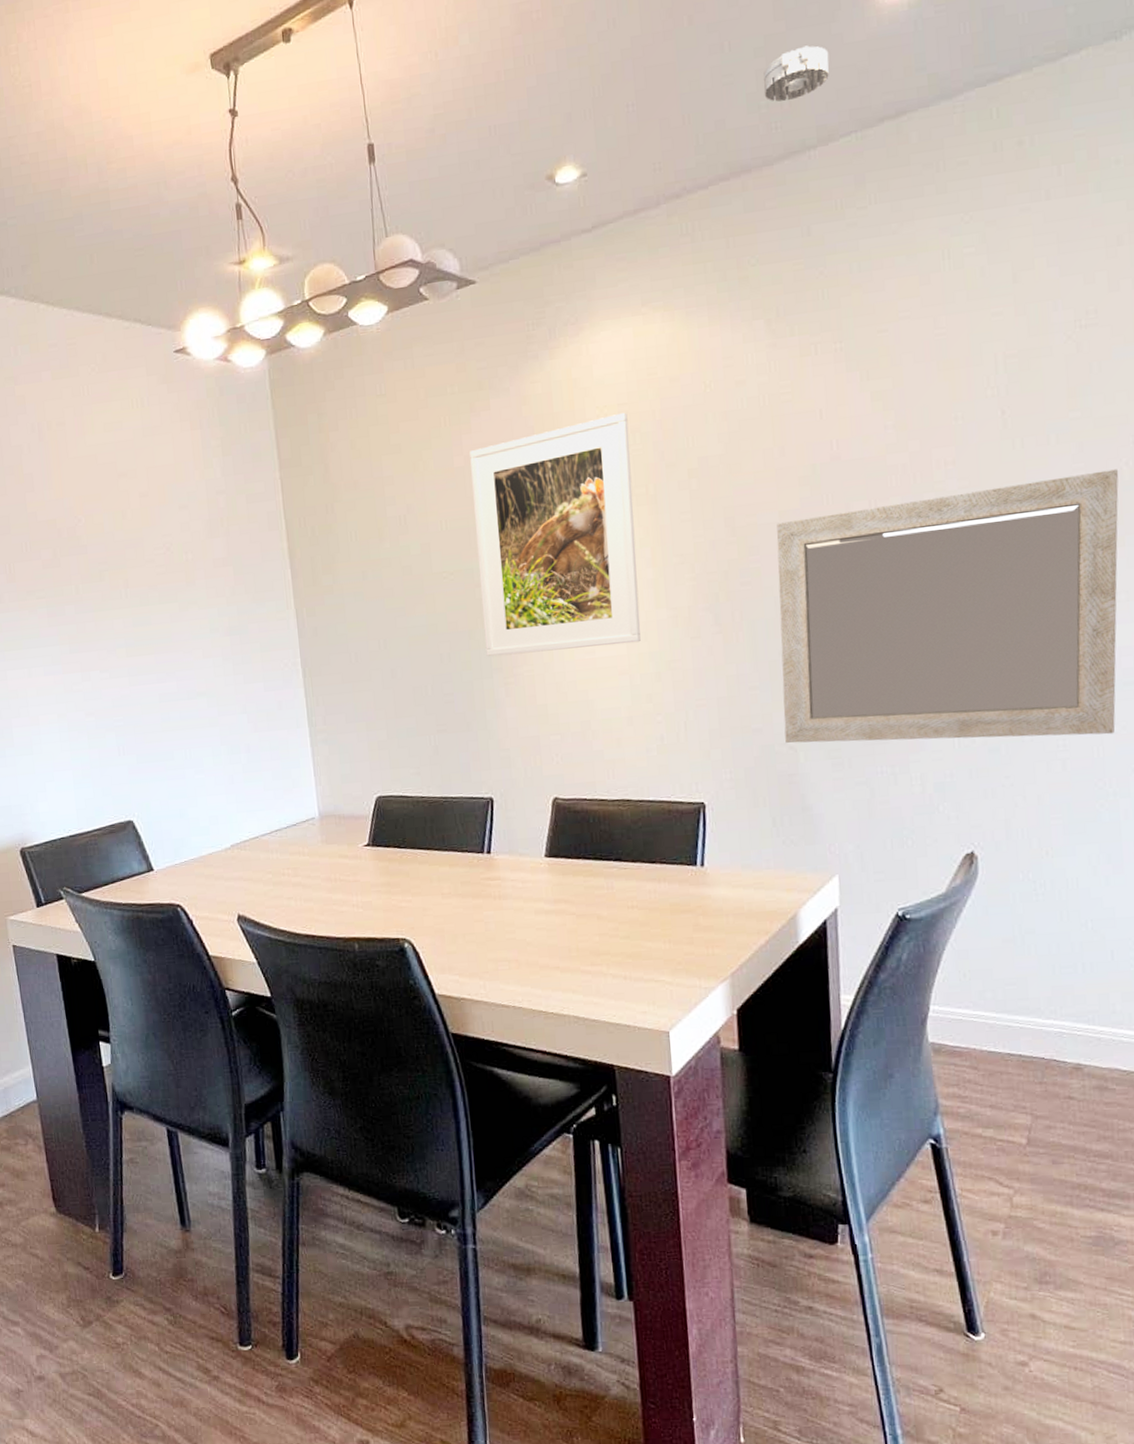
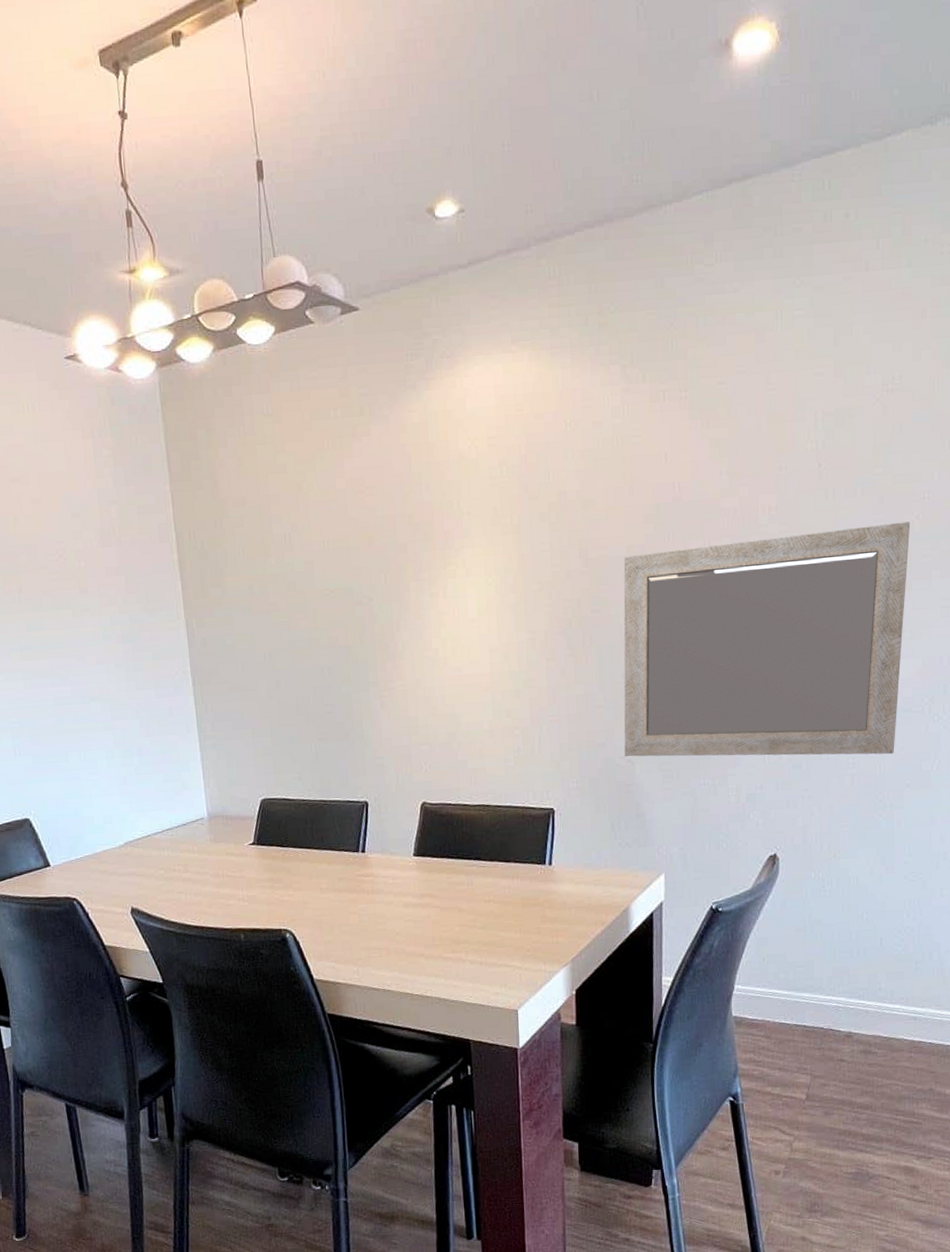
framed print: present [470,412,641,657] -> none [351,445,503,671]
smoke detector: present [763,45,829,102] -> none [627,102,686,156]

